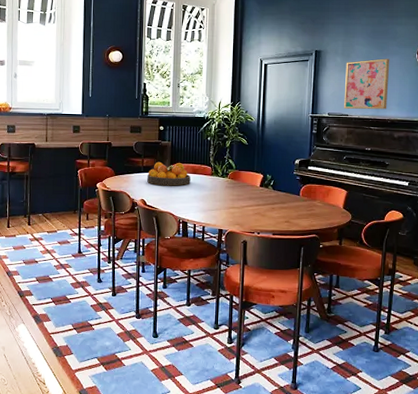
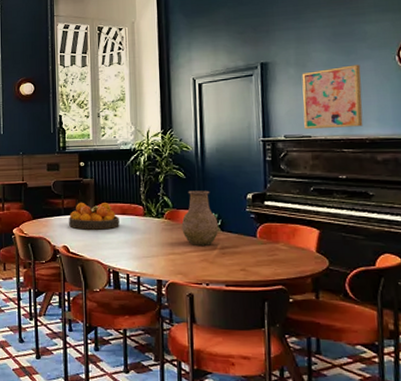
vase: none [241,155,272,202] -> present [181,190,219,247]

